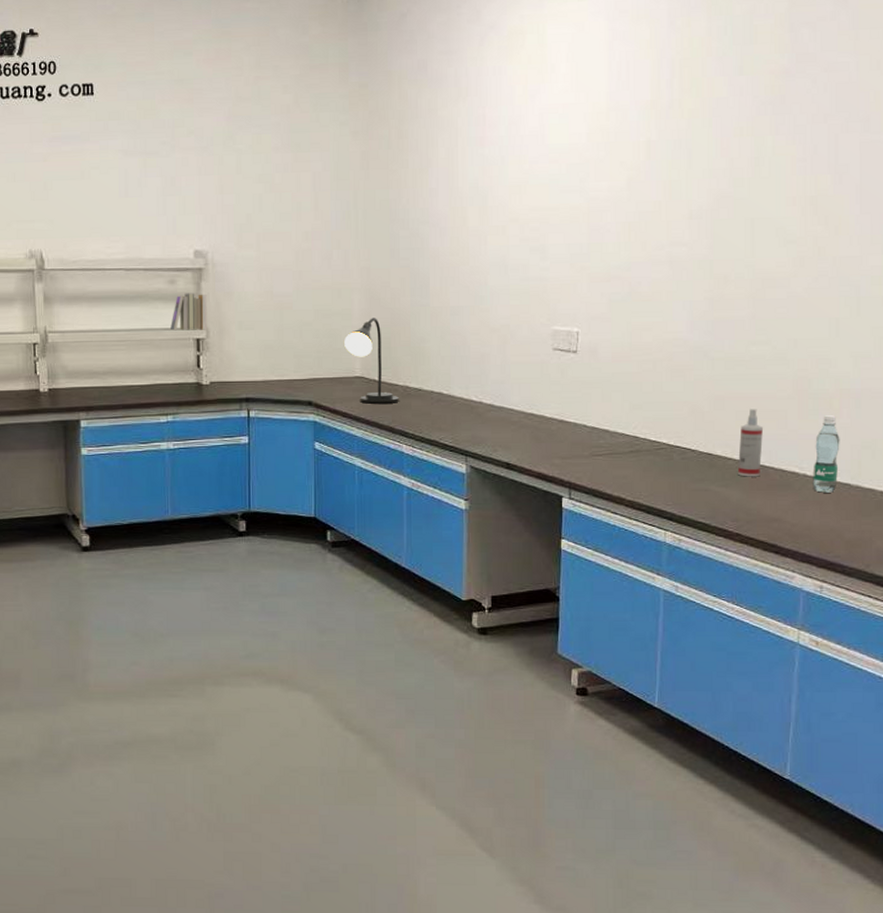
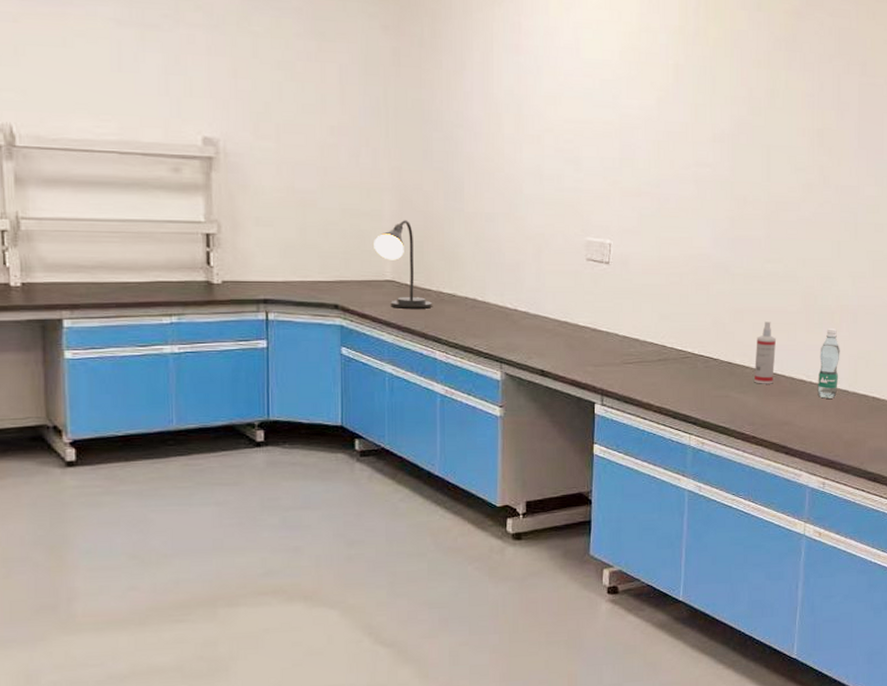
books: present [171,293,208,331] -> none [175,183,219,224]

